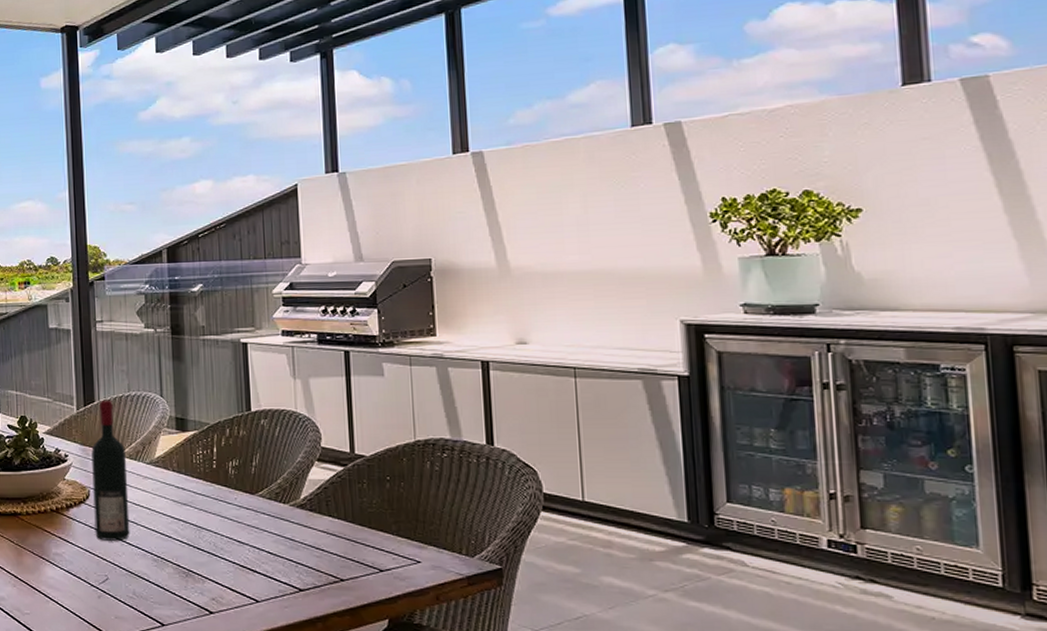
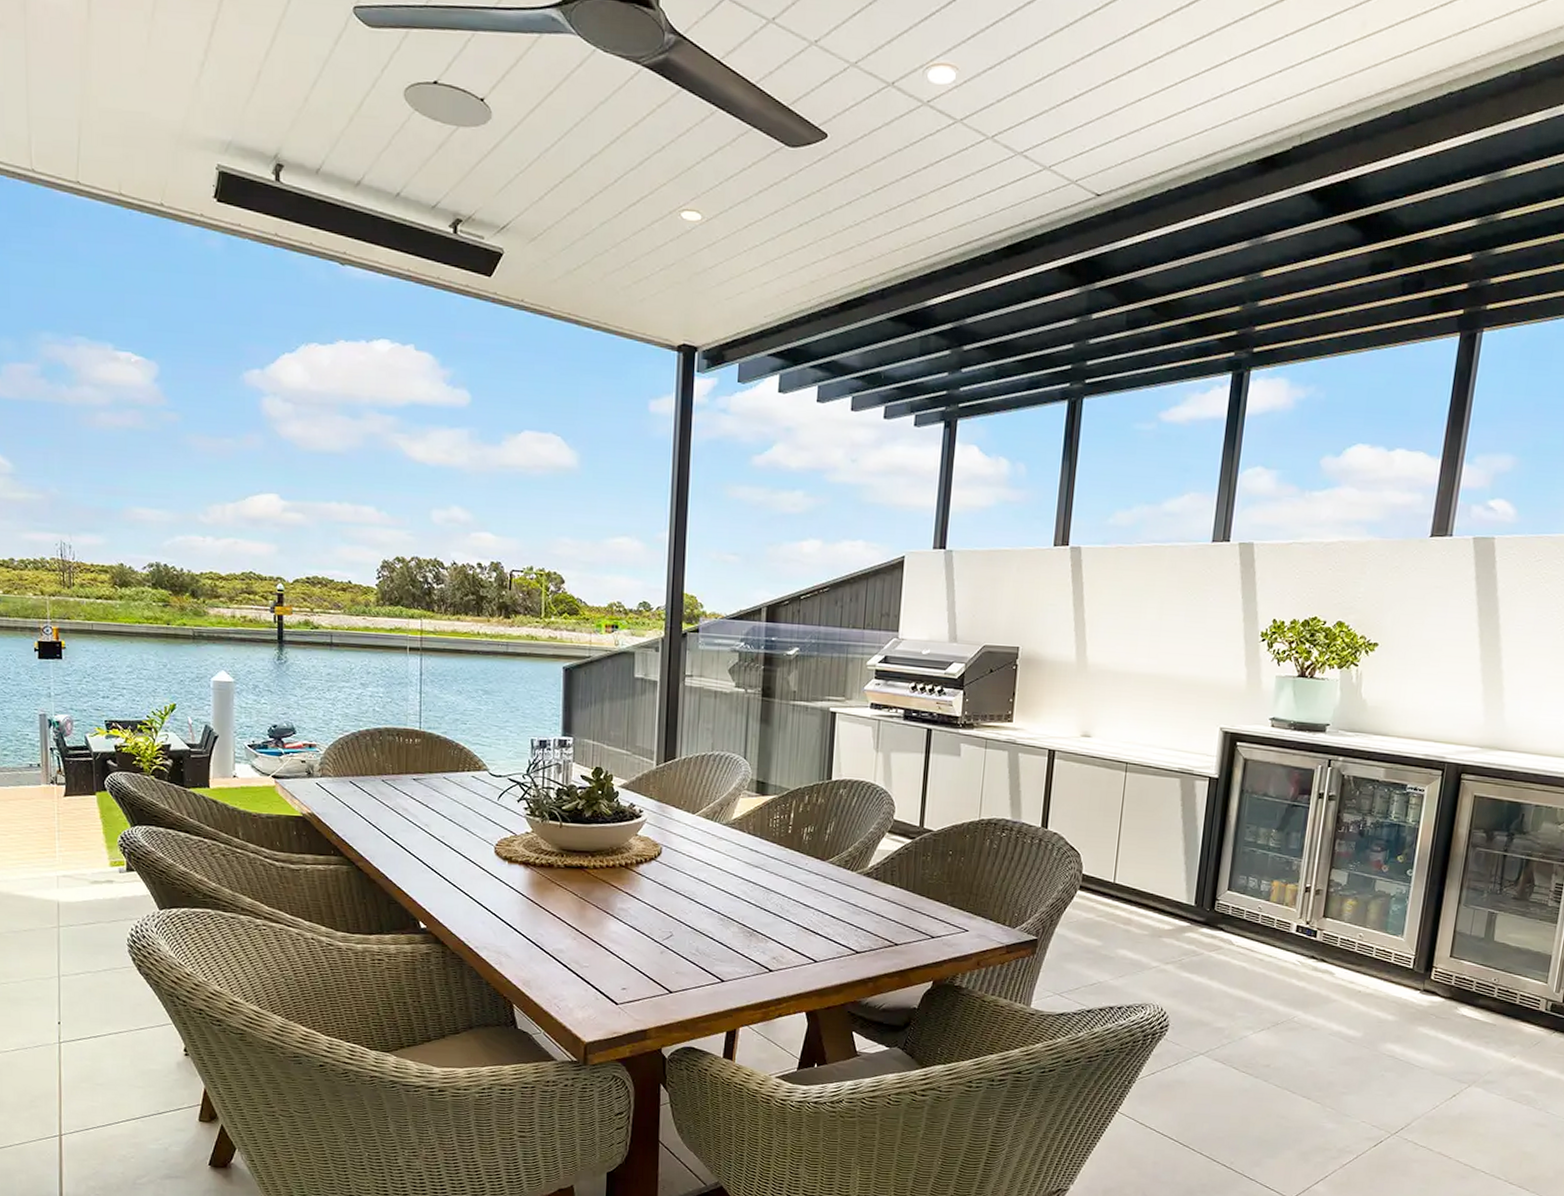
wine bottle: present [91,399,130,541] -> none [663,757,703,899]

